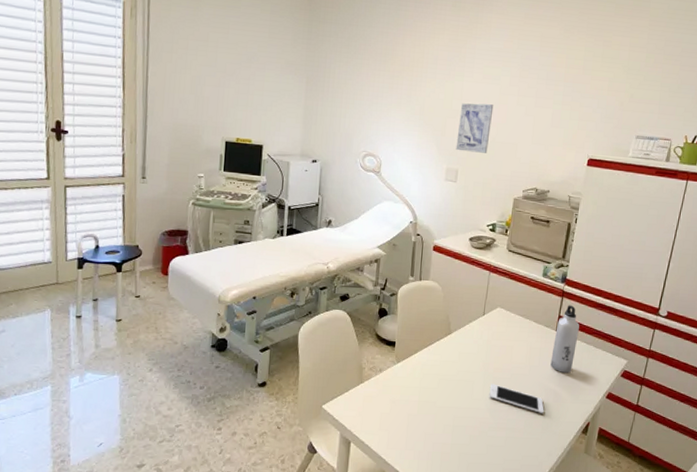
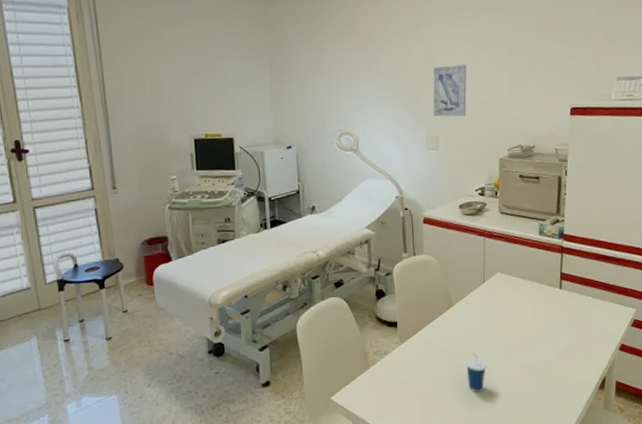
cup: none [456,381,477,420] -> present [466,352,487,392]
cell phone: present [490,383,544,414] -> none [500,351,558,376]
water bottle: present [550,305,579,373] -> none [558,260,583,331]

